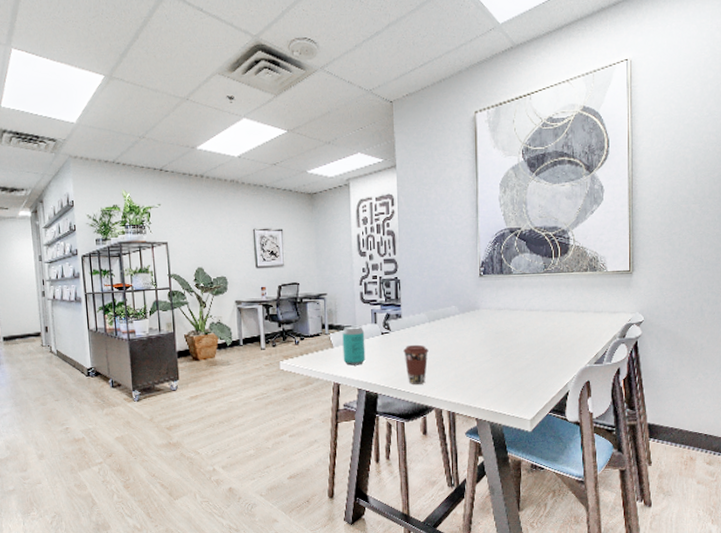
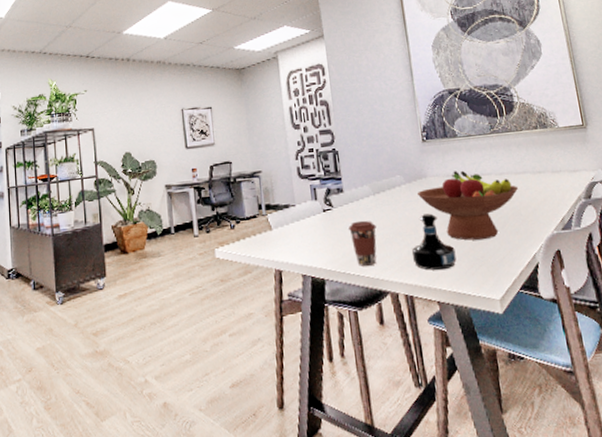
beverage can: present [342,325,366,366] -> none [280,203,308,249]
tequila bottle: none [458,342,497,392] -> present [411,213,457,270]
fruit bowl: none [470,305,562,368] -> present [418,170,519,241]

